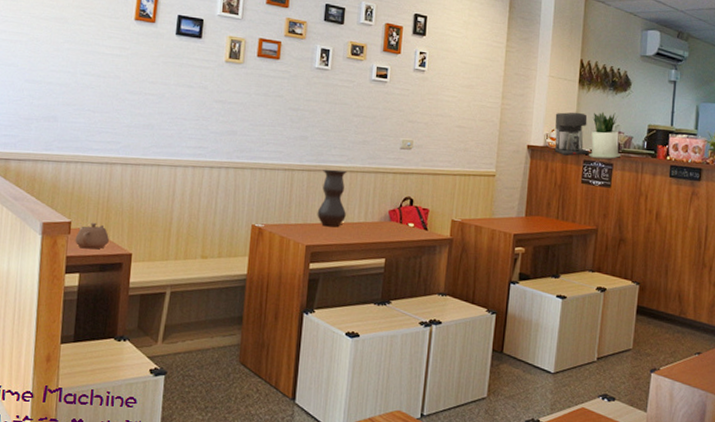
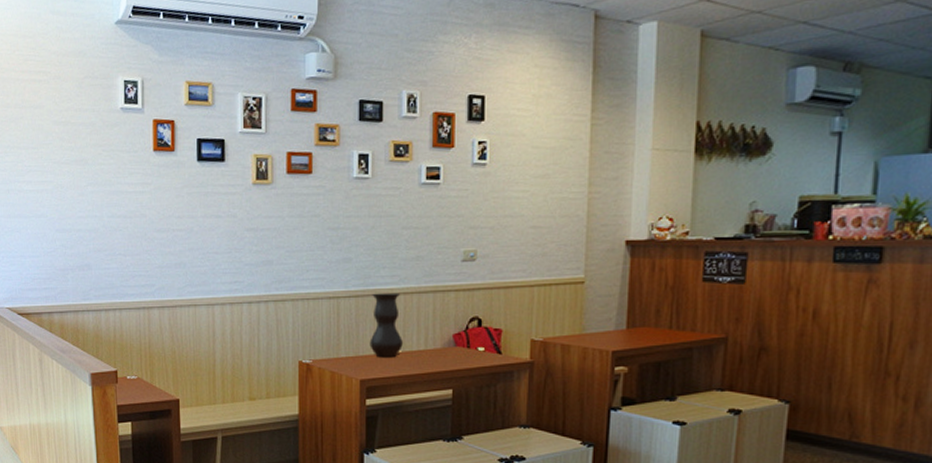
teapot: present [75,222,109,250] -> none [123,370,155,397]
coffee maker: present [554,112,589,157] -> none [662,191,713,250]
planter: present [589,111,622,160] -> none [712,185,760,249]

